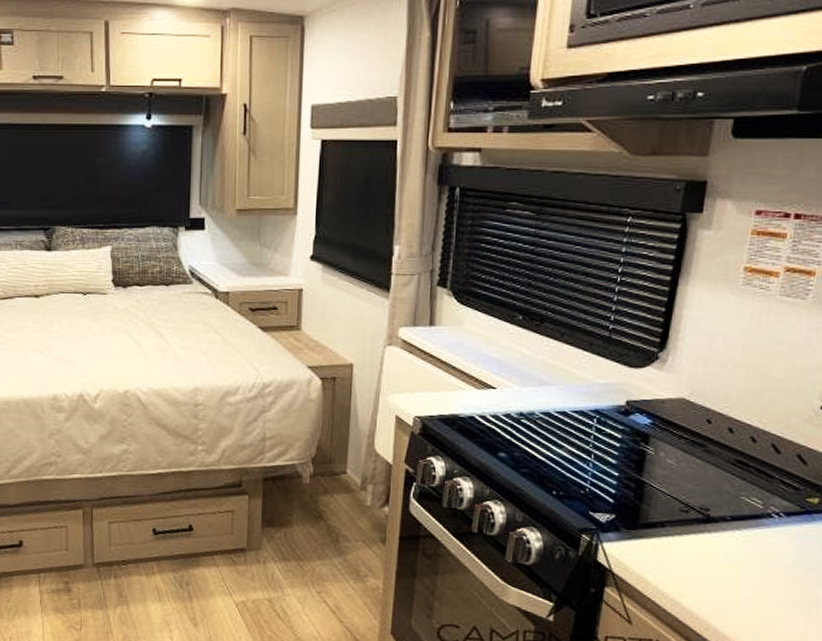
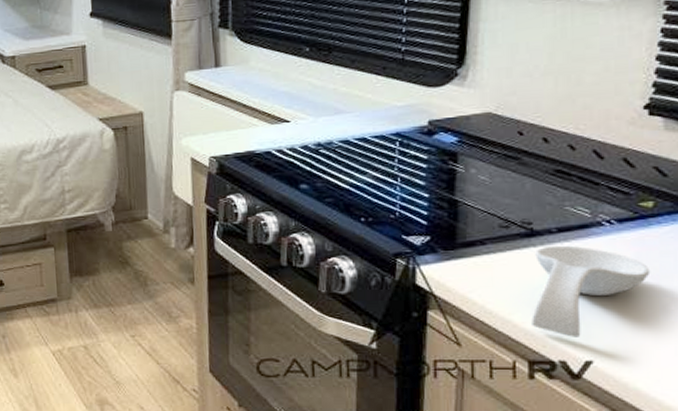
spoon rest: none [698,533,809,623] -> present [532,245,651,337]

